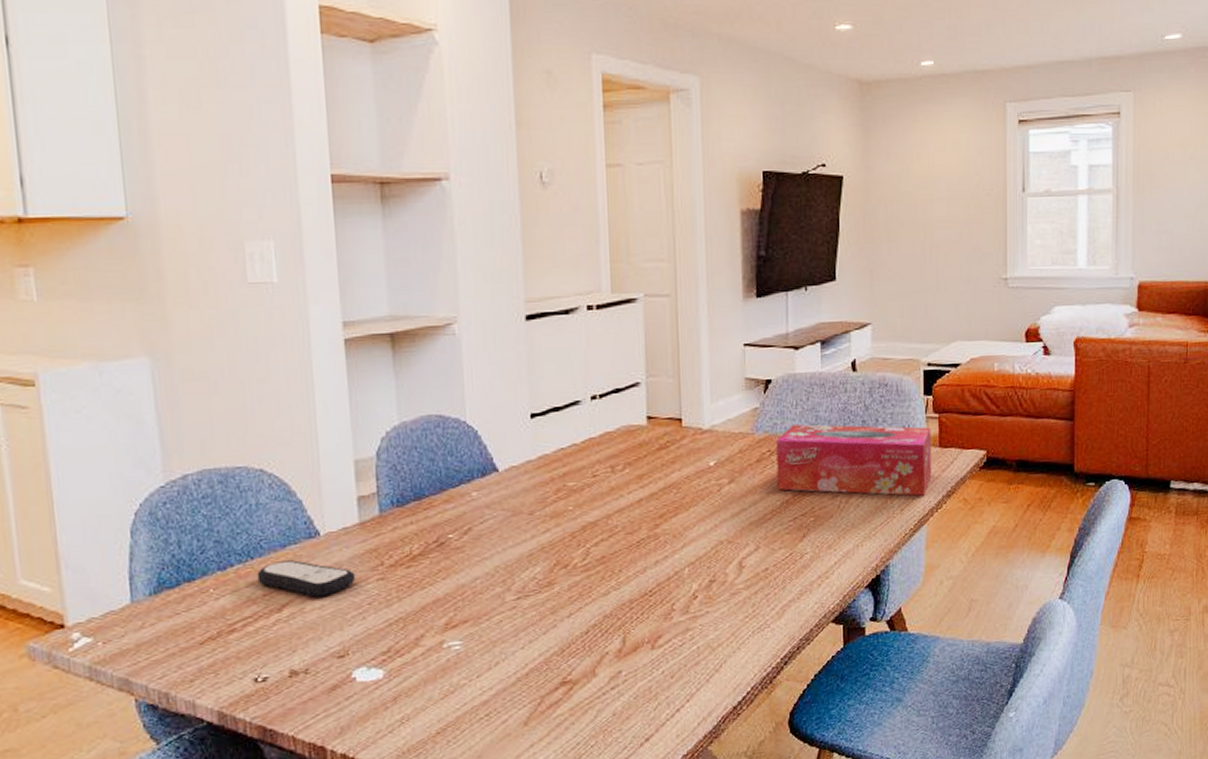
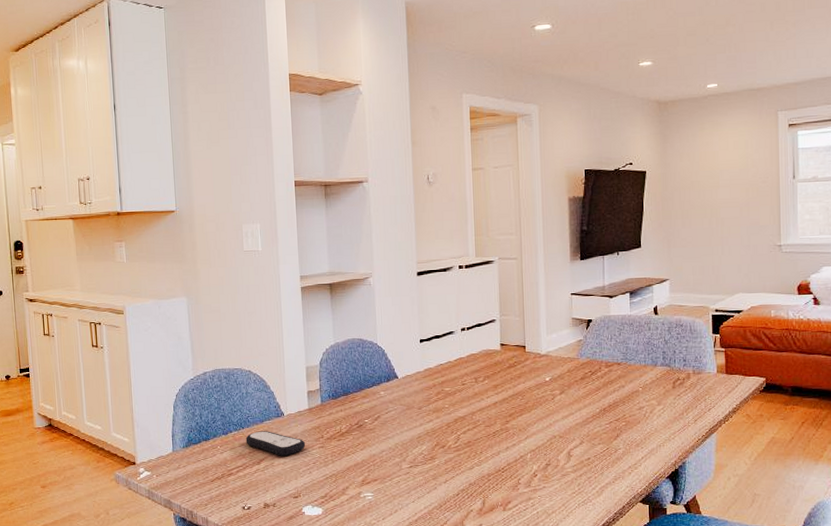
tissue box: present [776,424,932,496] -> none [596,352,720,411]

